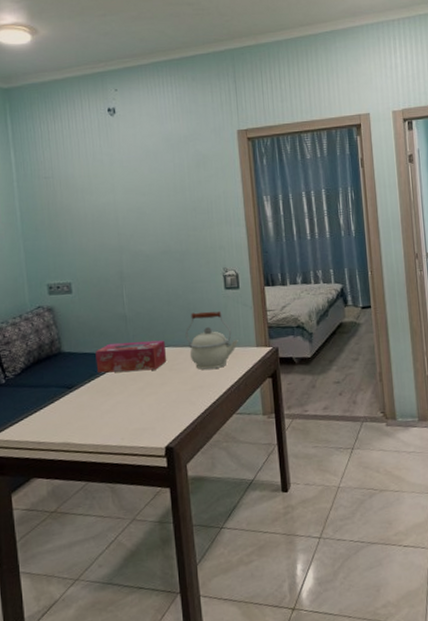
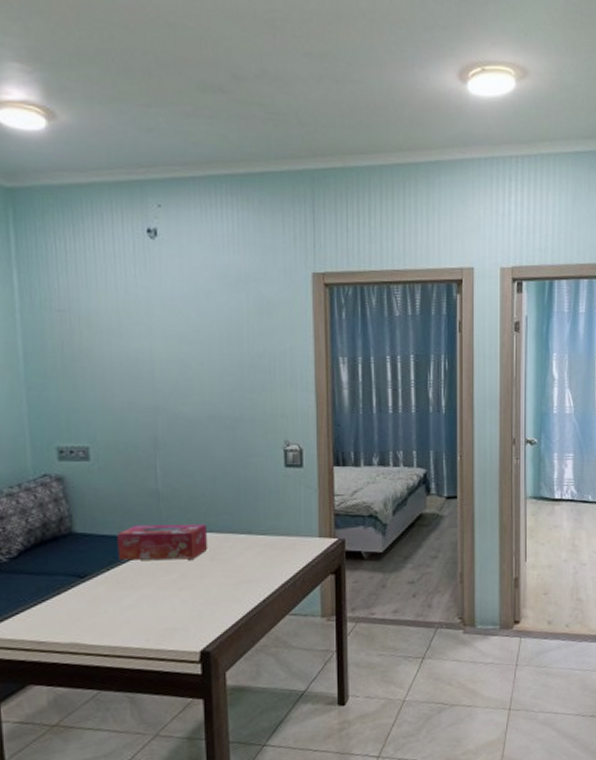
kettle: present [185,311,239,370] -> none [233,492,298,561]

